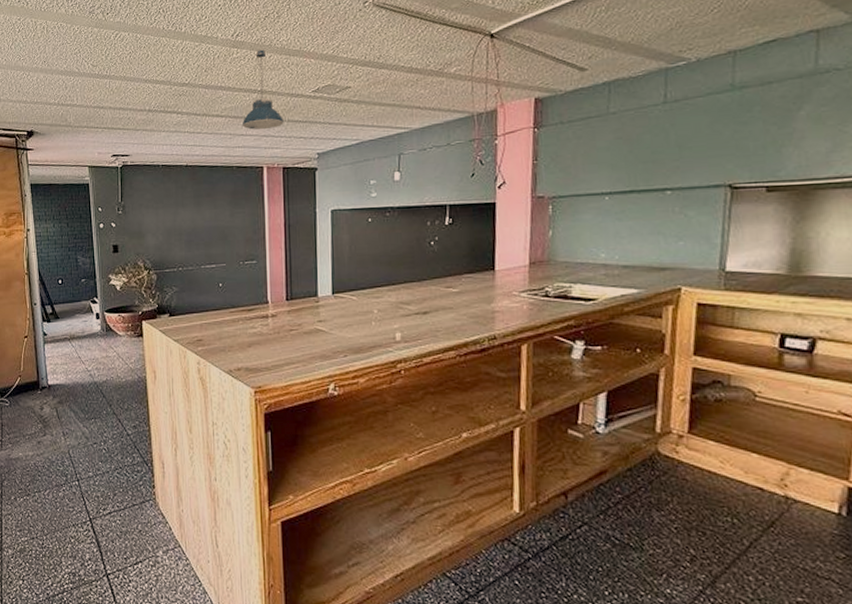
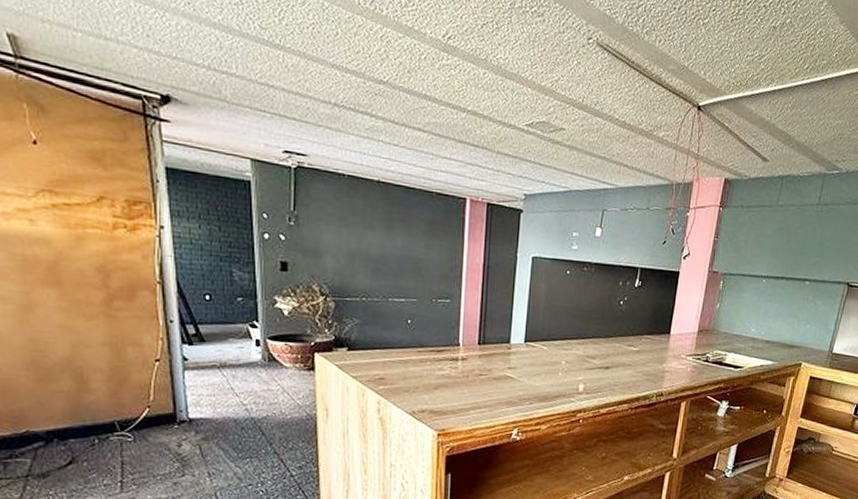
pendant light: present [243,49,284,130] -> none [447,62,493,158]

